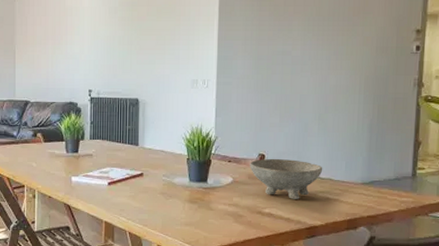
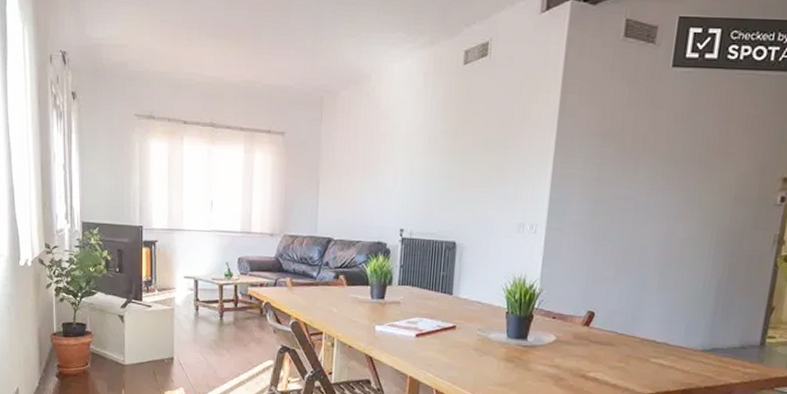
bowl: present [250,158,323,199] -> none [576,316,660,364]

